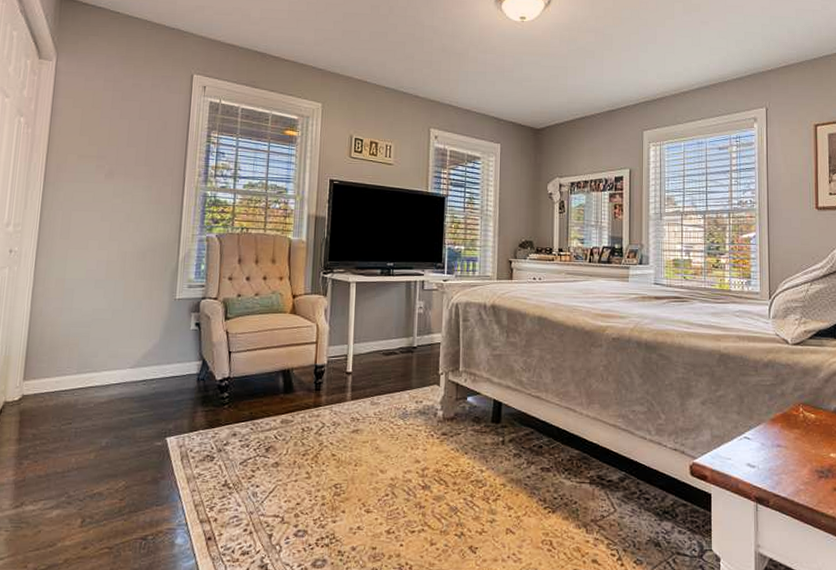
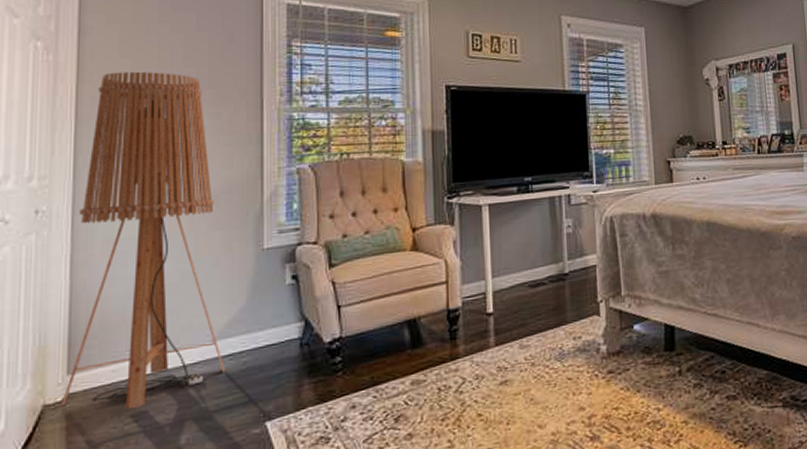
floor lamp: none [16,146,141,414] -> present [60,71,226,410]

